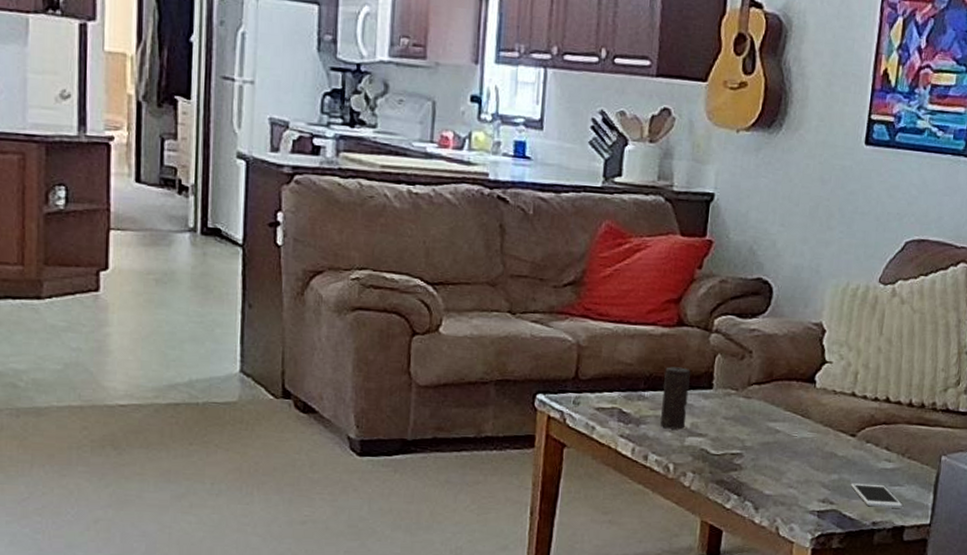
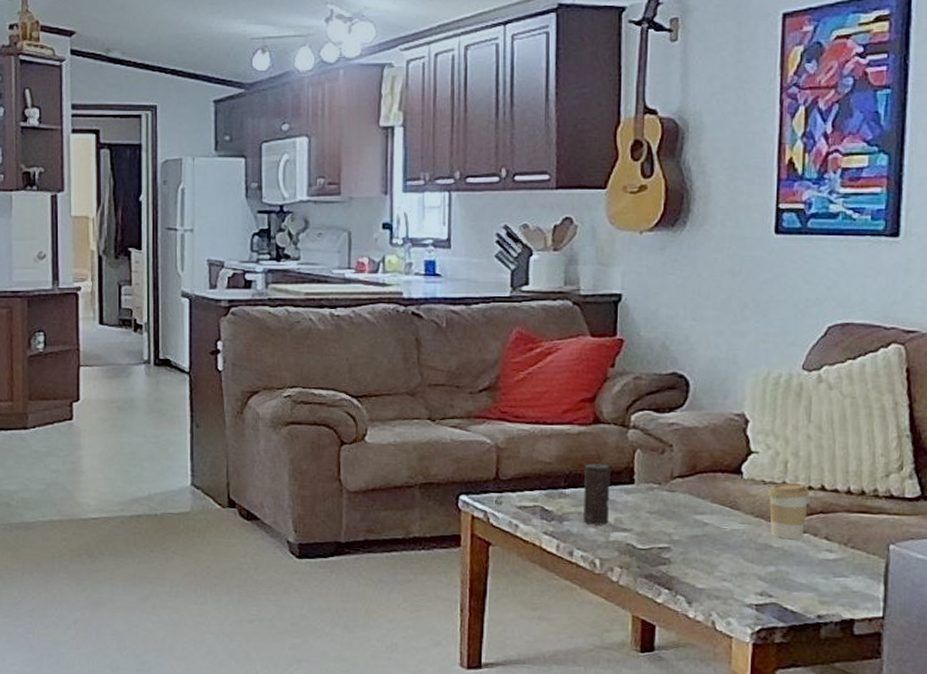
coffee cup: none [837,393,875,449] -> present [768,482,809,540]
cell phone: present [850,483,903,508] -> none [789,575,850,600]

